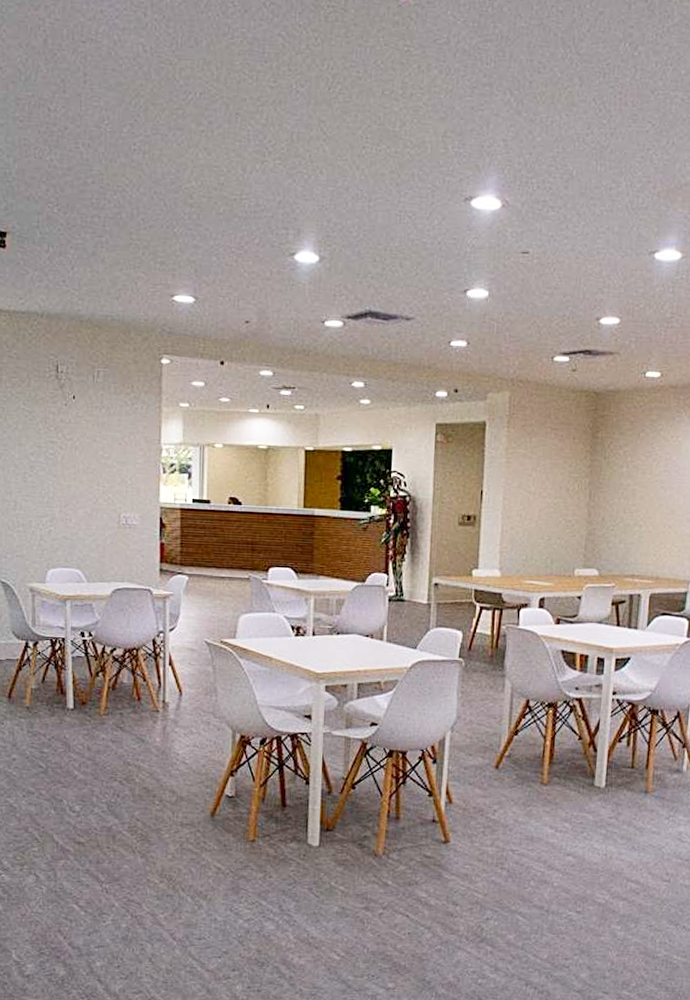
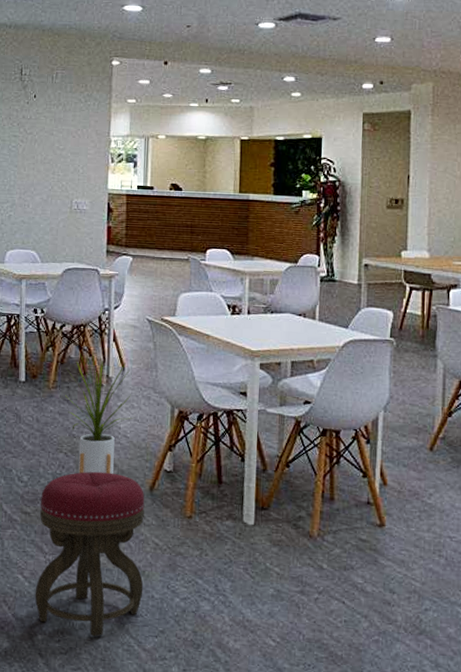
stool: none [91,799,206,961] -> present [35,471,145,637]
house plant: none [118,676,195,802] -> present [65,351,136,474]

